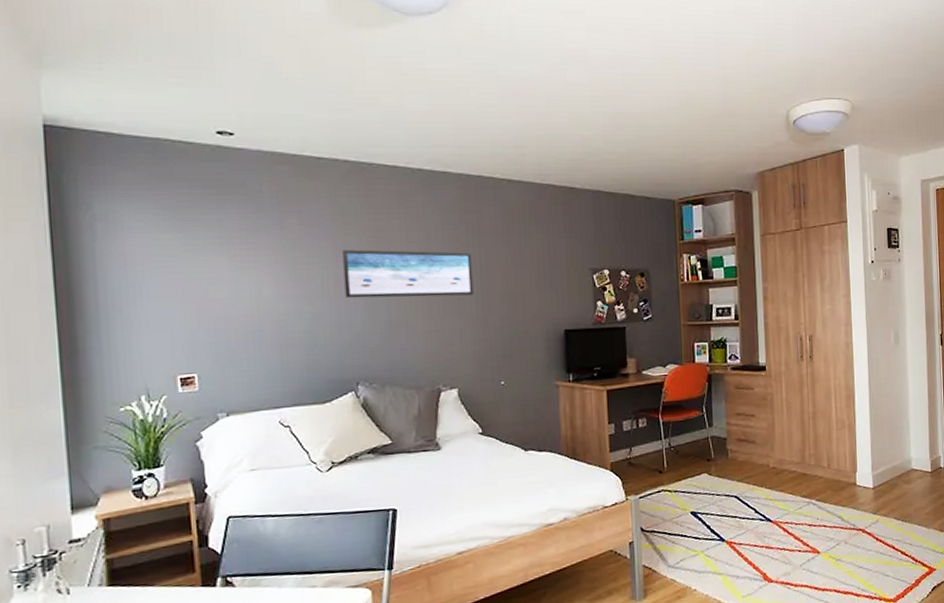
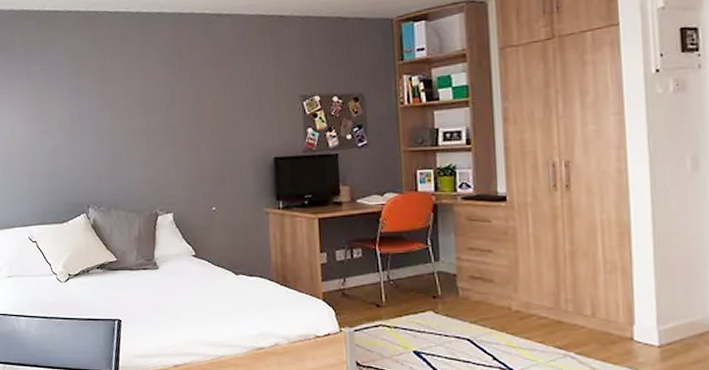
wall art: present [343,249,474,299] -> none [75,85,187,132]

